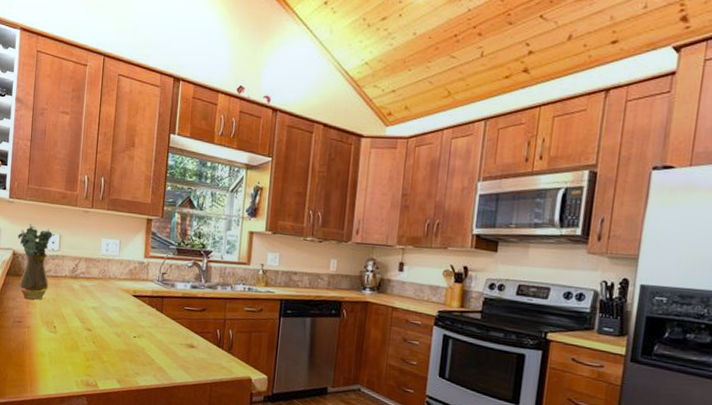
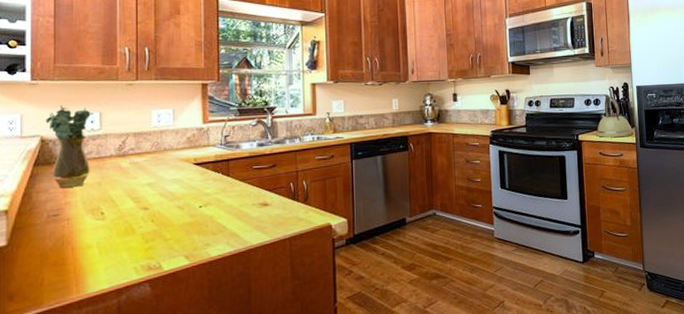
kettle: none [571,292,625,346] -> present [596,96,634,138]

